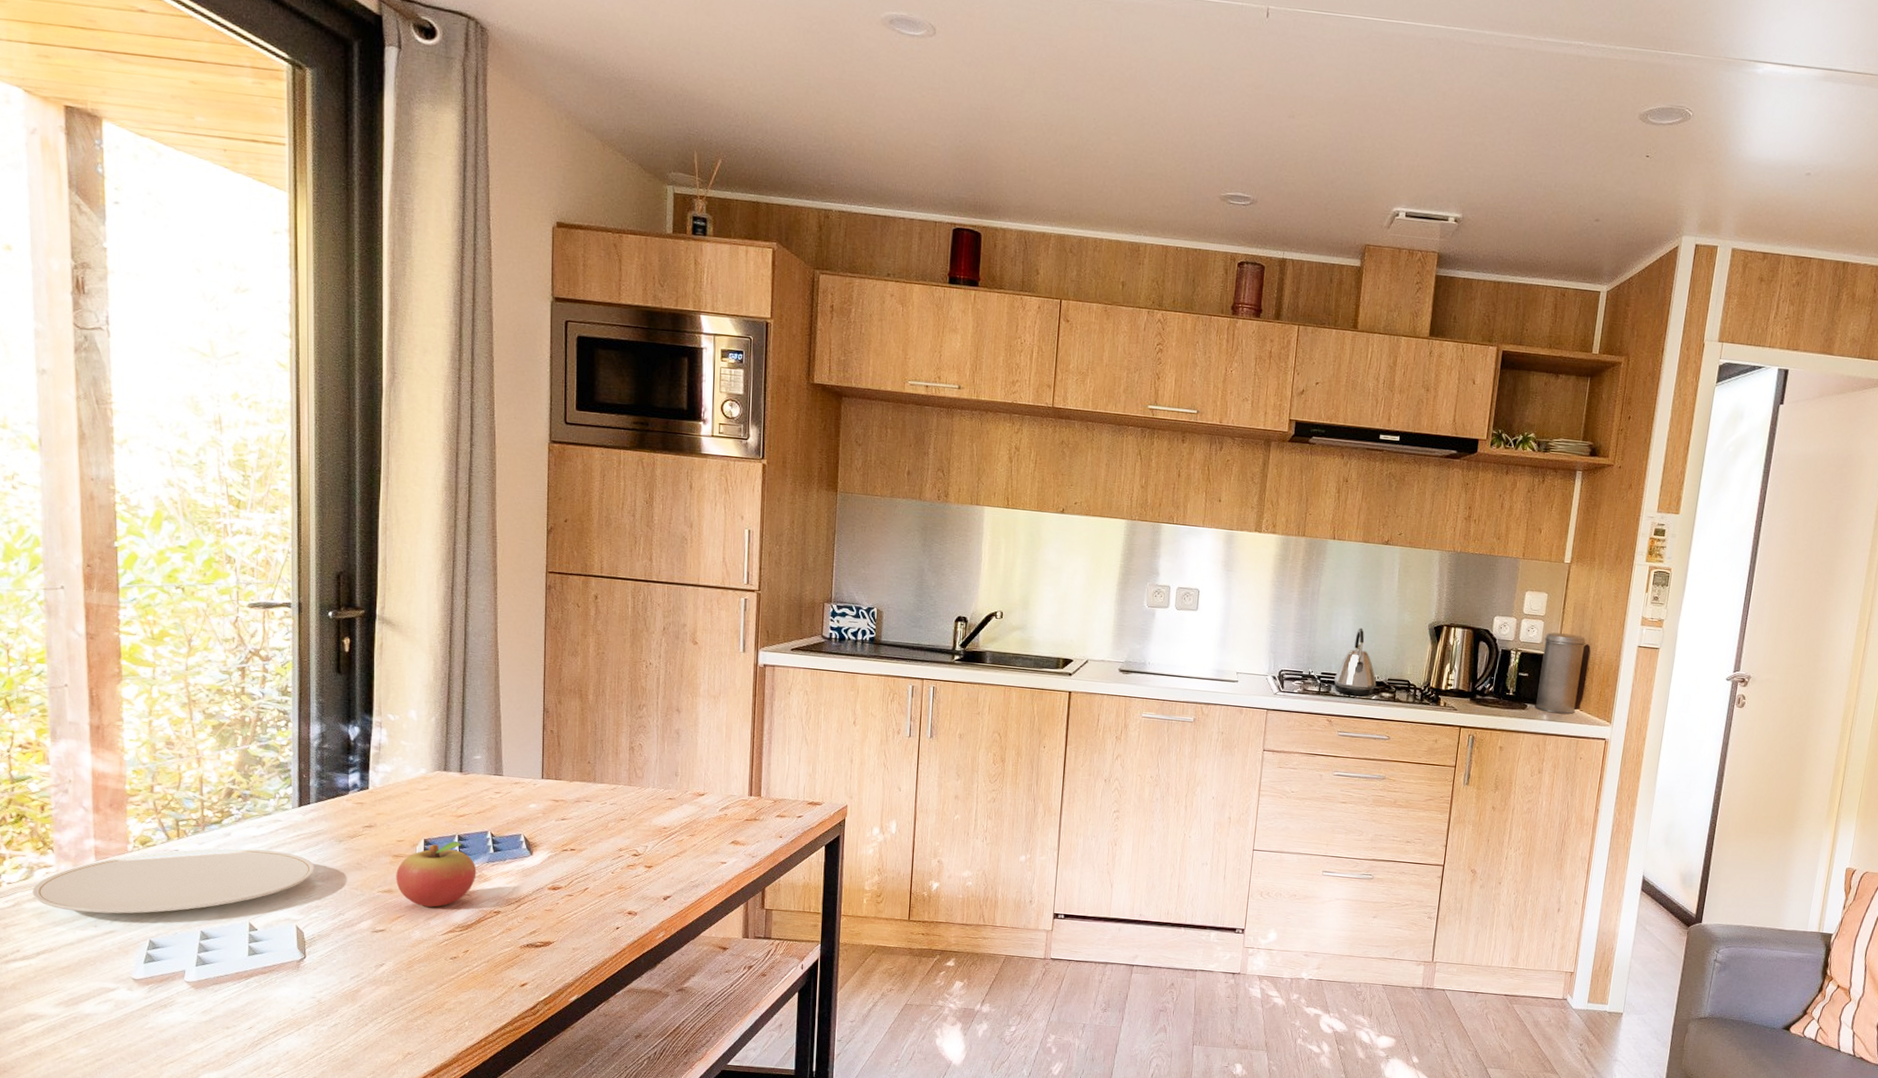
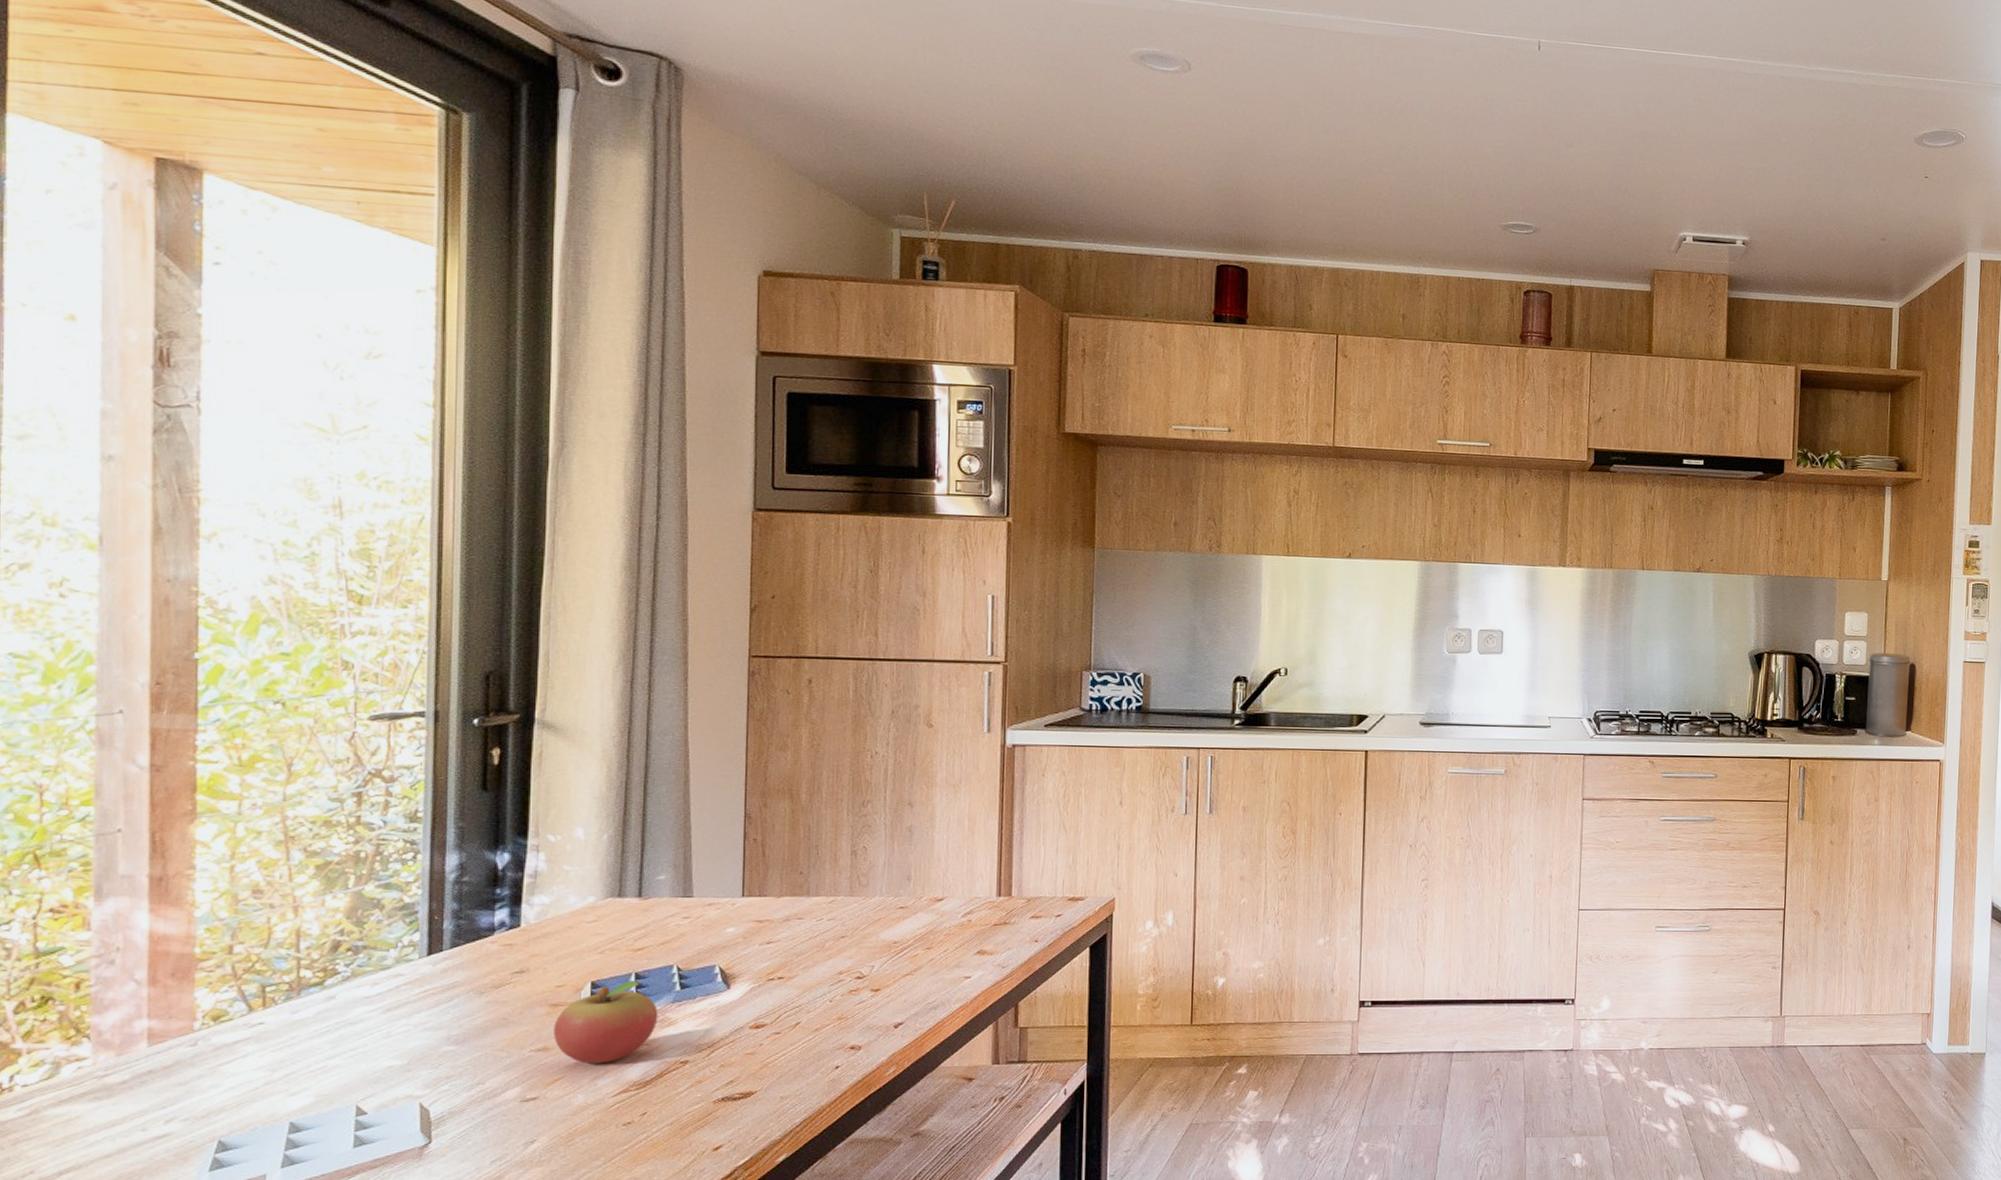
plate: present [32,848,314,914] -> none [57,1013,446,1114]
kettle: present [1333,627,1377,698] -> none [1653,660,1699,735]

